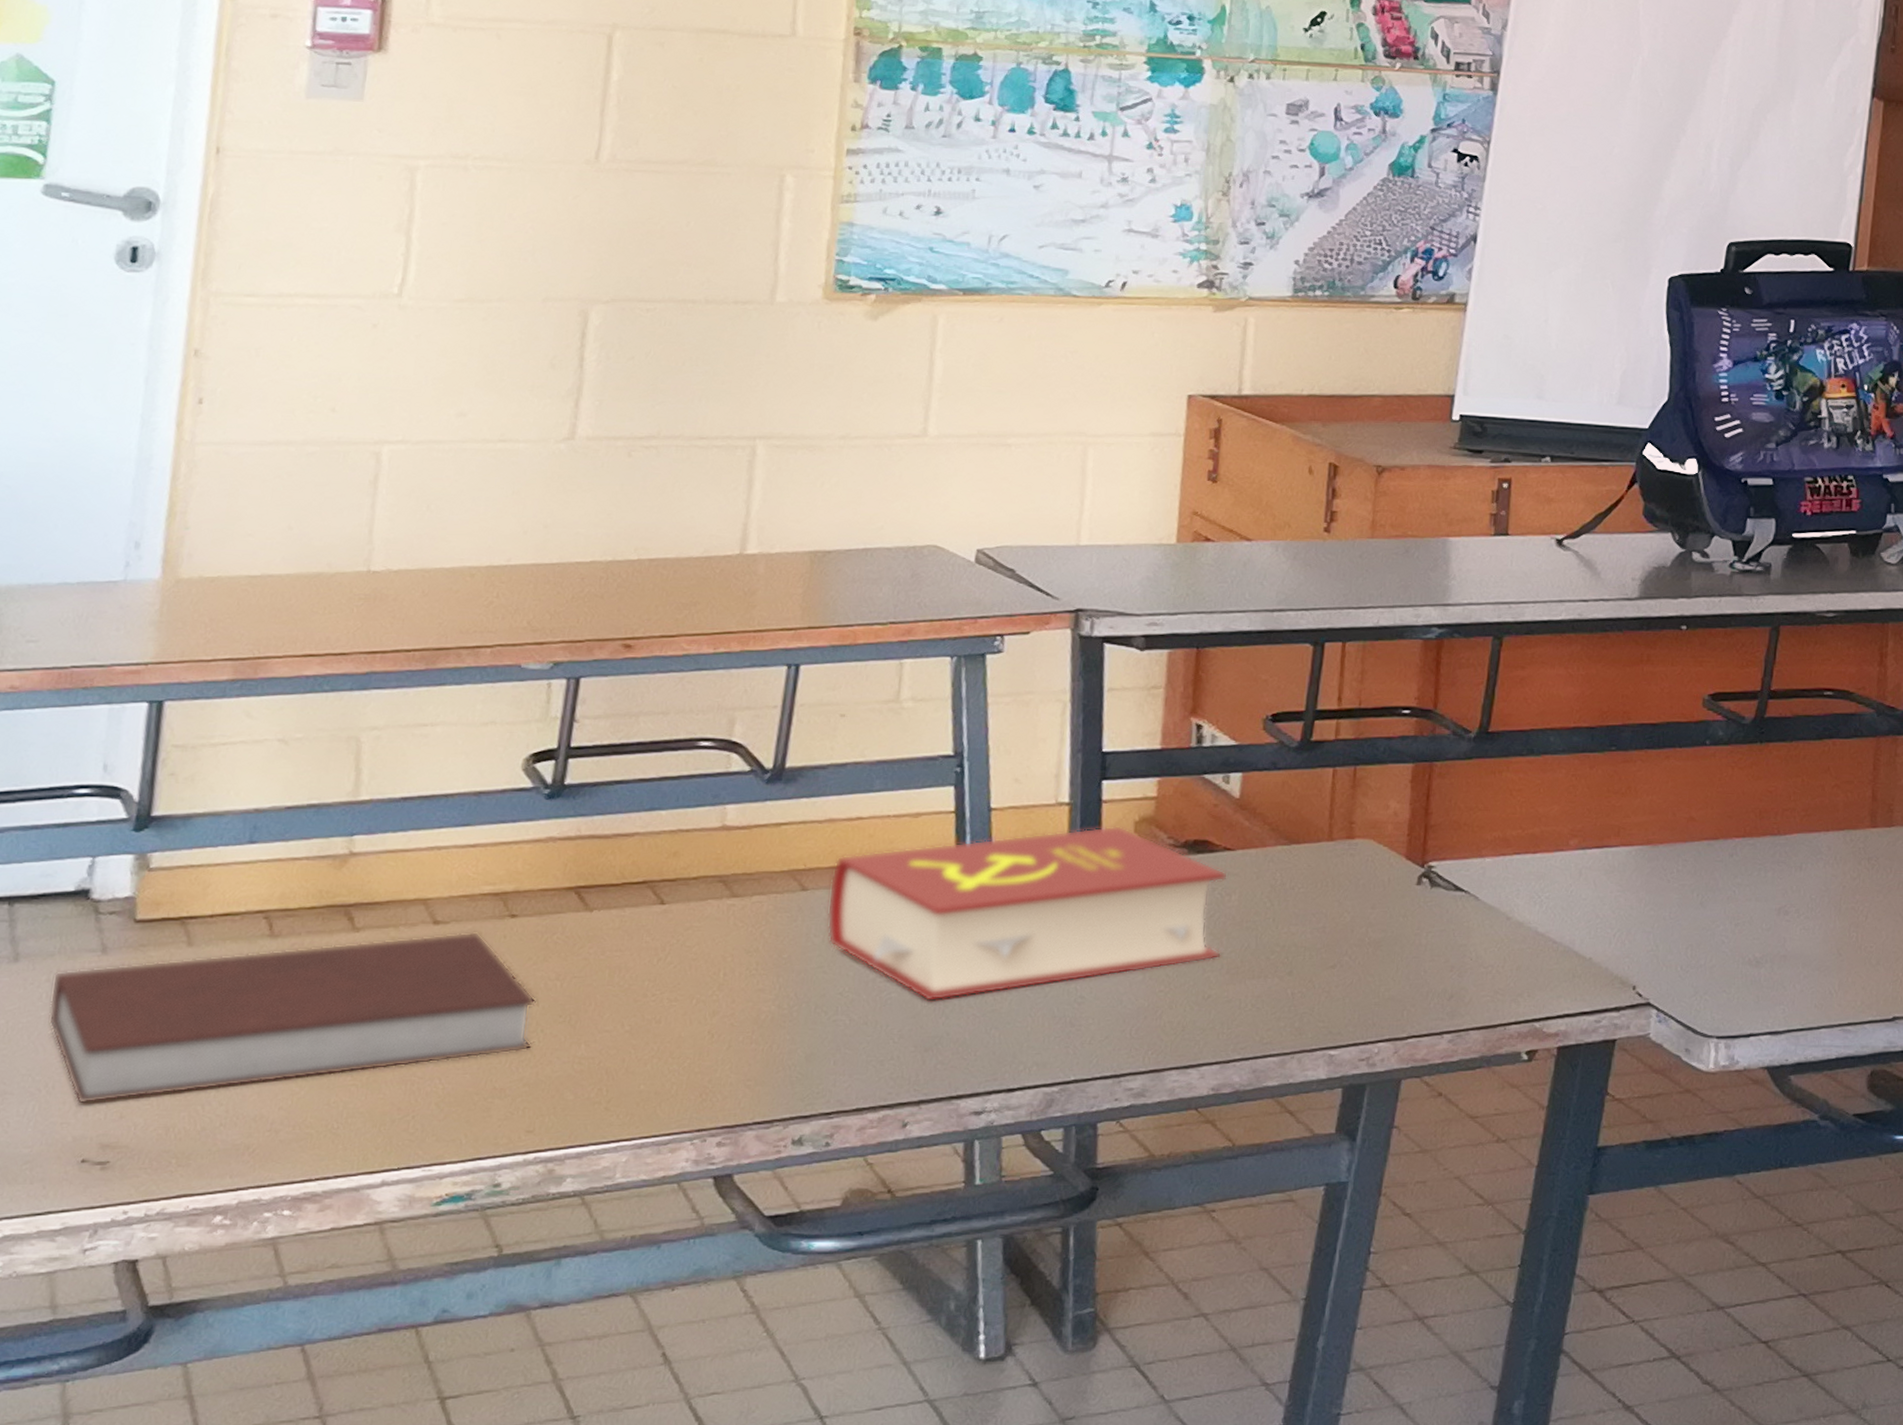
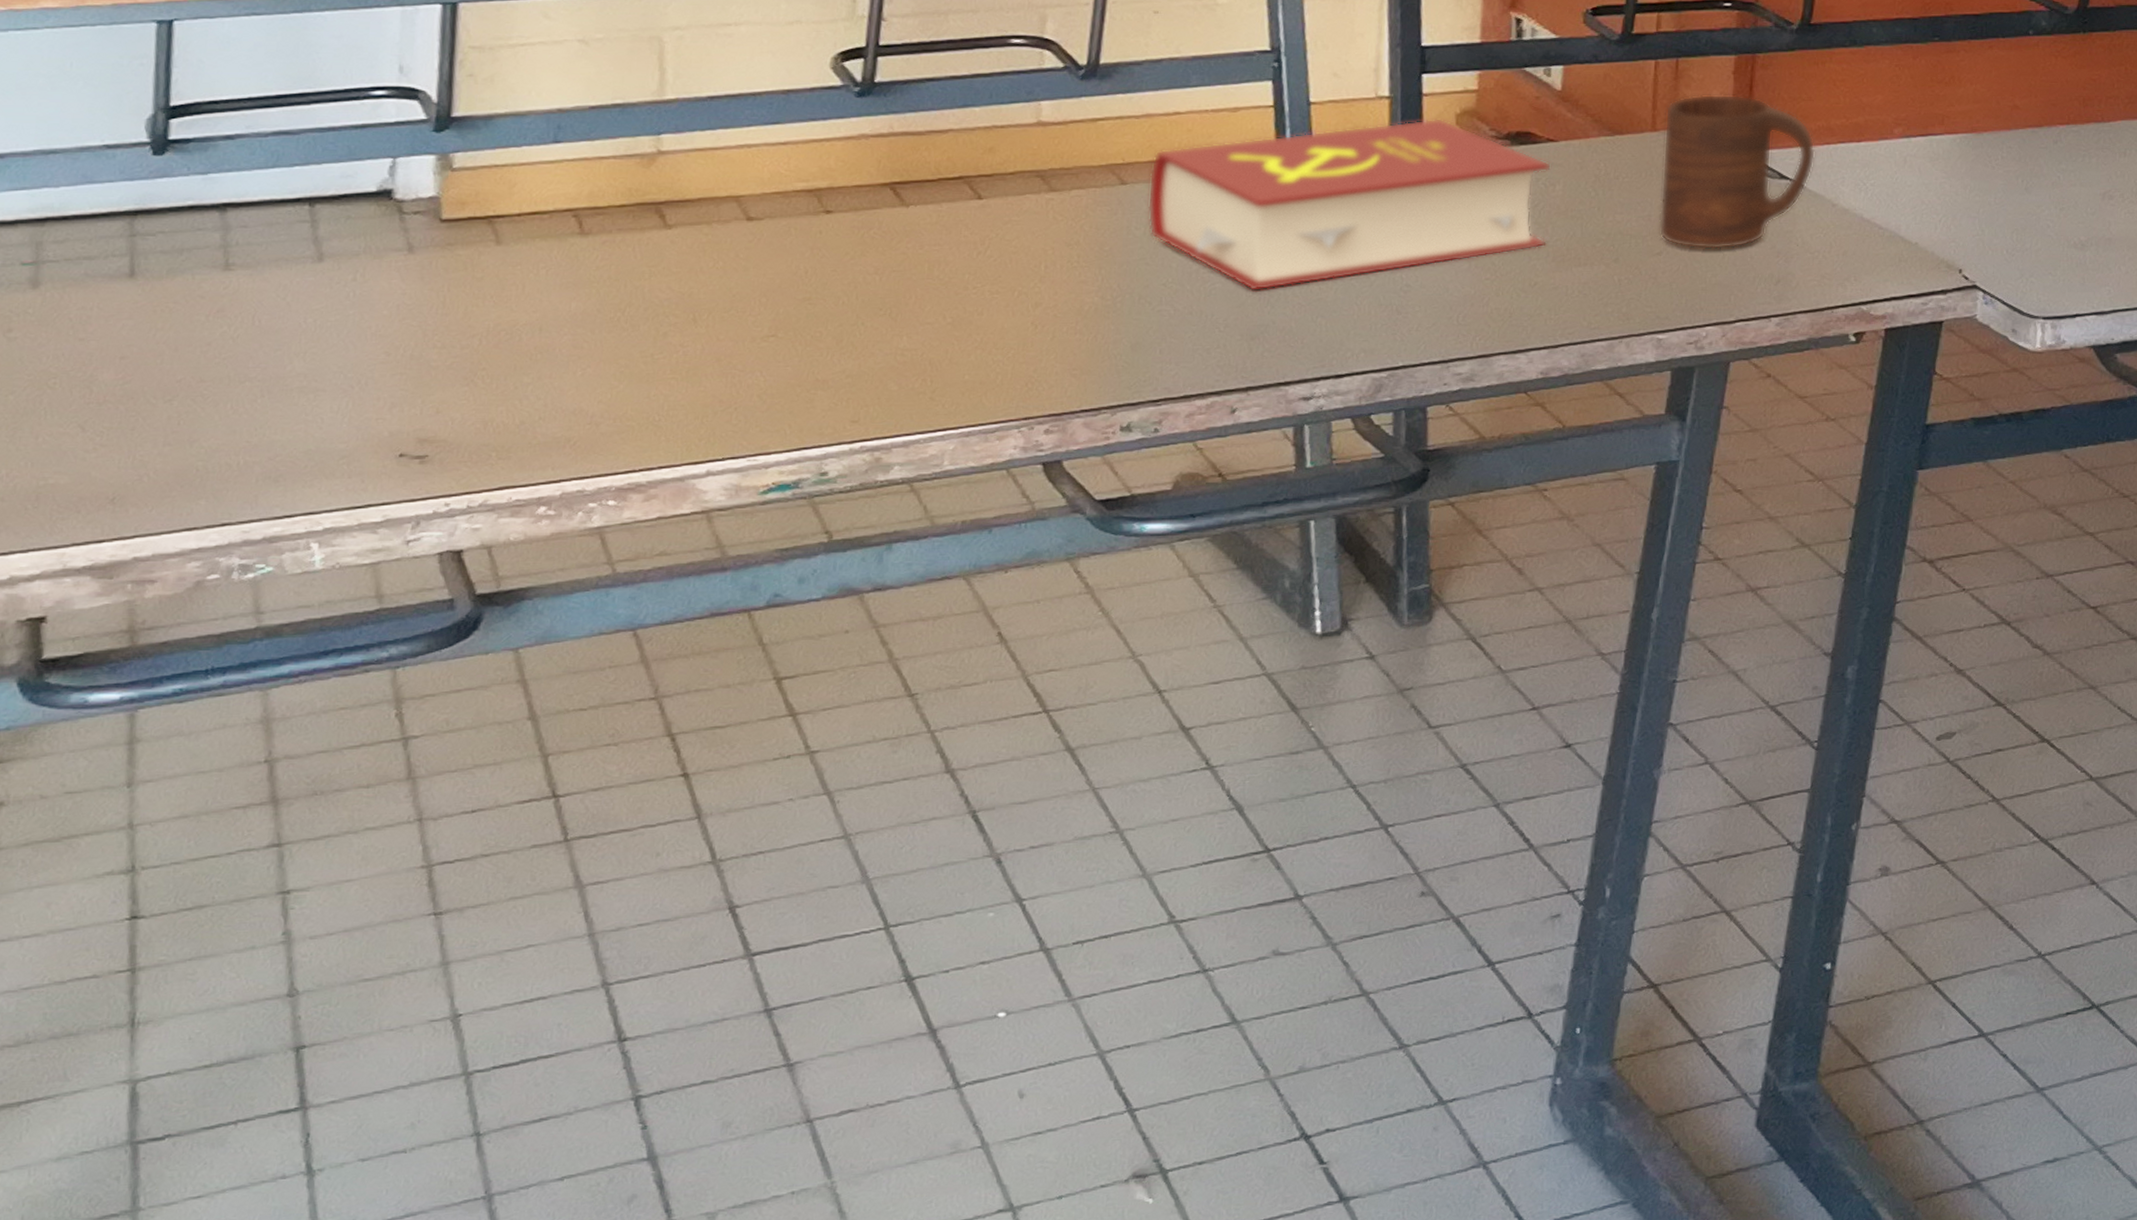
notebook: present [48,931,537,1104] -> none [357,227,857,400]
cup: none [1333,803,1491,964] -> present [1659,94,1816,250]

